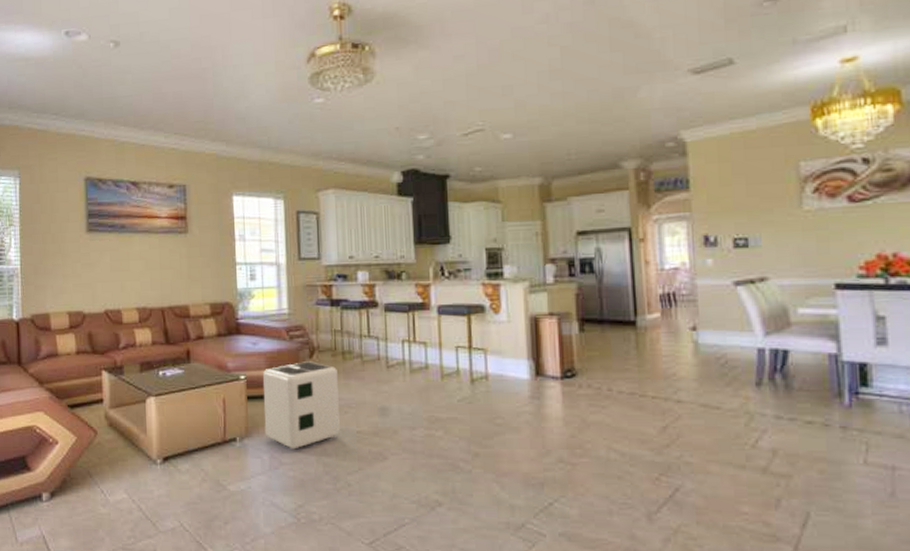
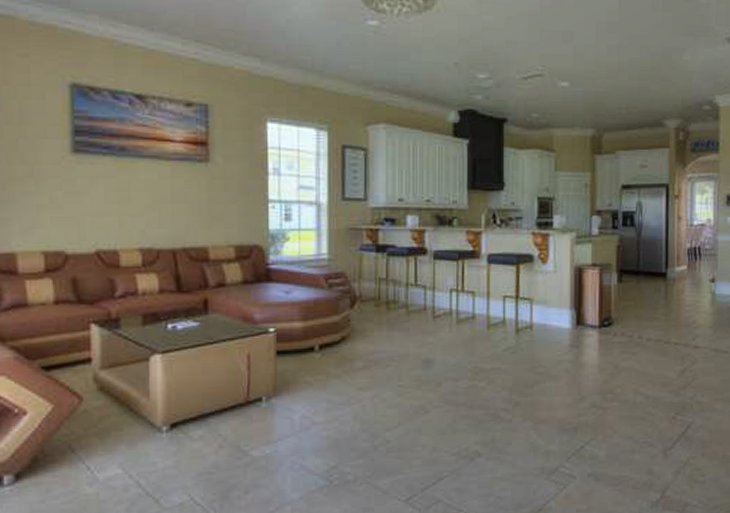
air purifier: present [262,361,340,450] -> none [295,312,380,408]

